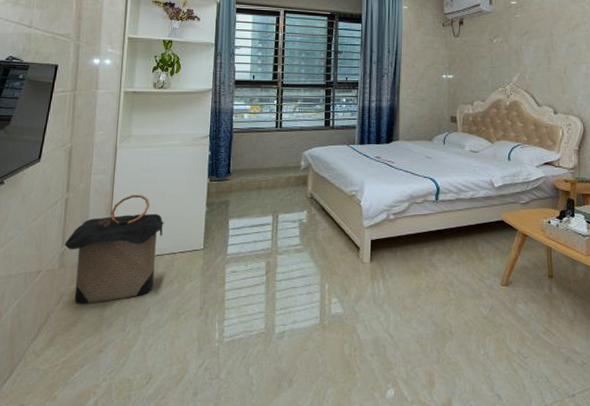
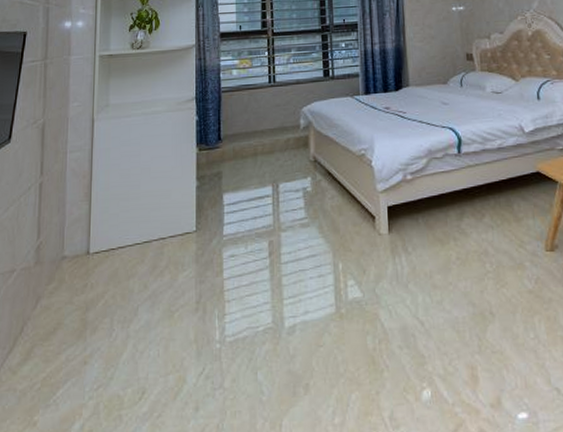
laundry hamper: present [64,194,164,305] -> none [40,171,150,307]

